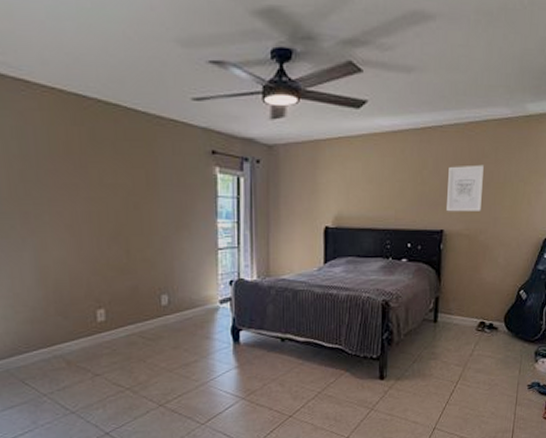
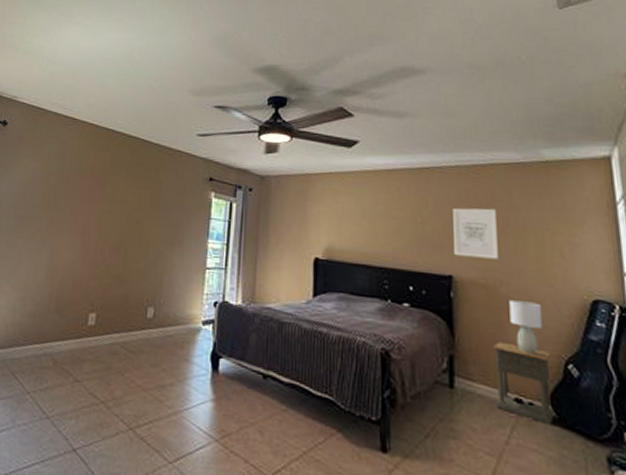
nightstand: none [467,280,510,337] -> present [492,341,554,426]
lamp: none [484,245,508,288] -> present [509,300,542,356]

